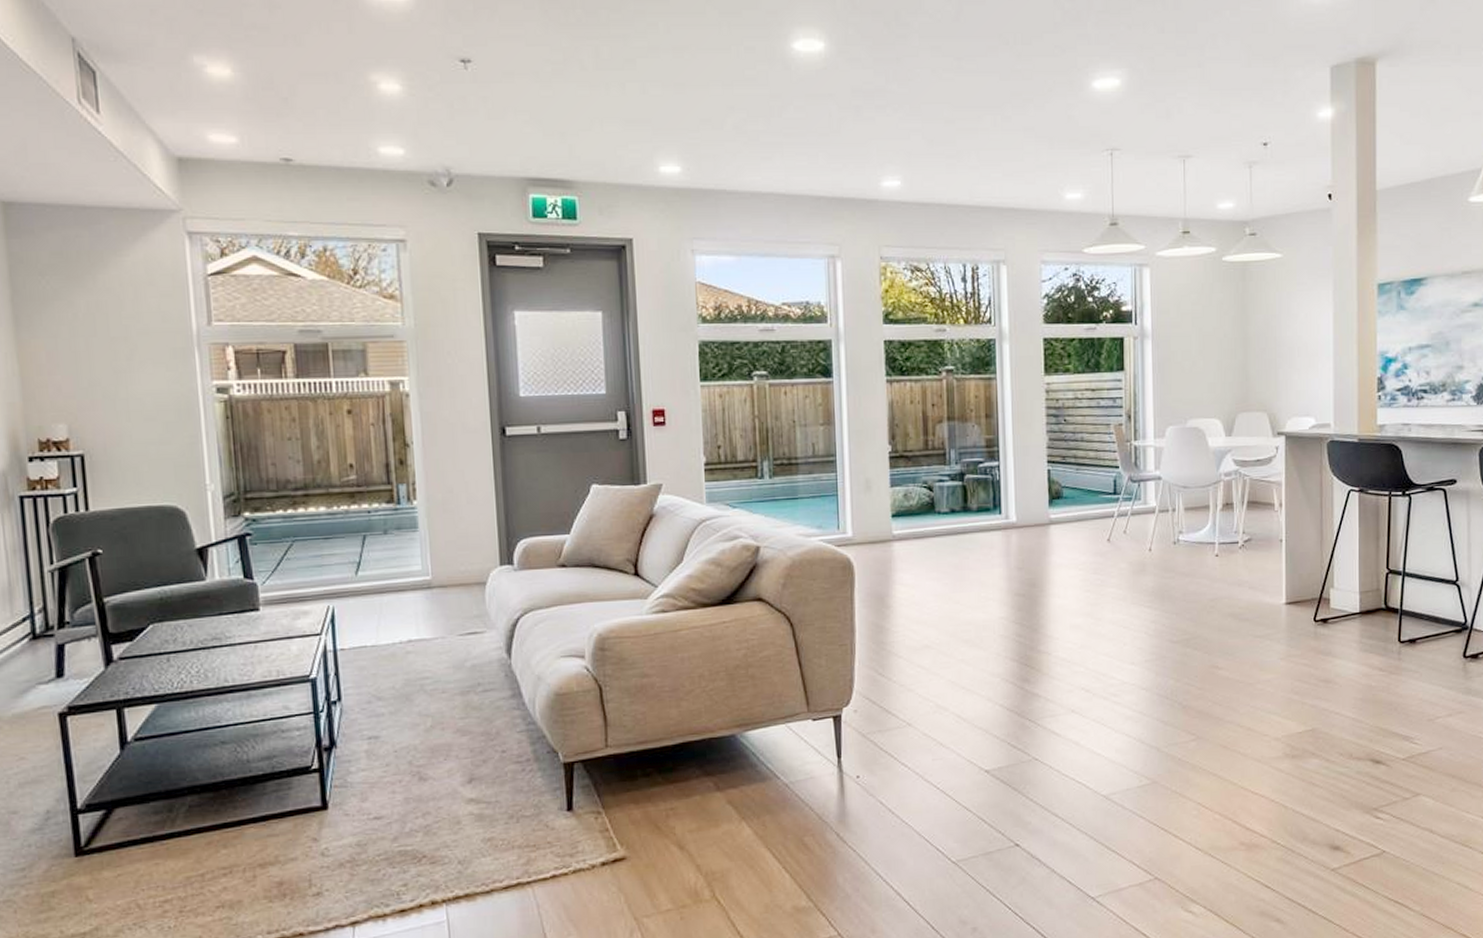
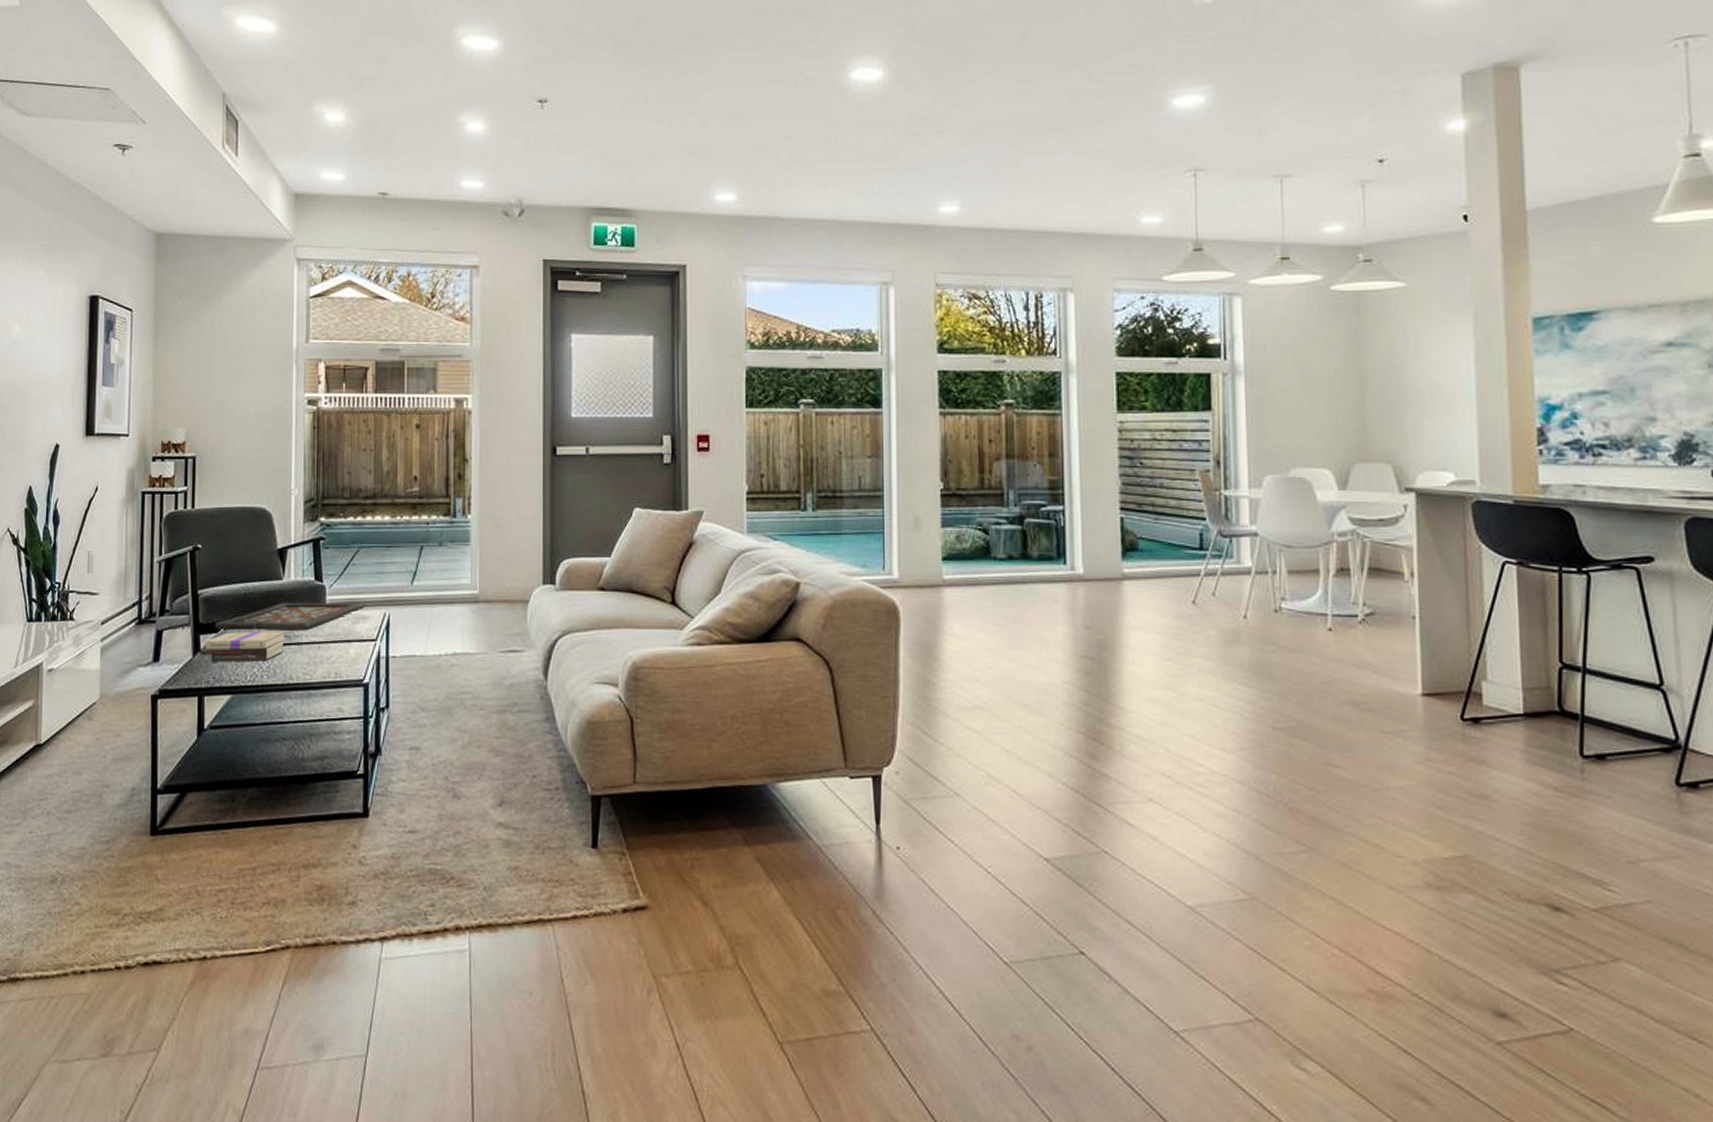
books: none [113,634,215,672] -> present [200,631,285,662]
decorative tray: none [129,596,305,639] -> present [215,602,366,631]

